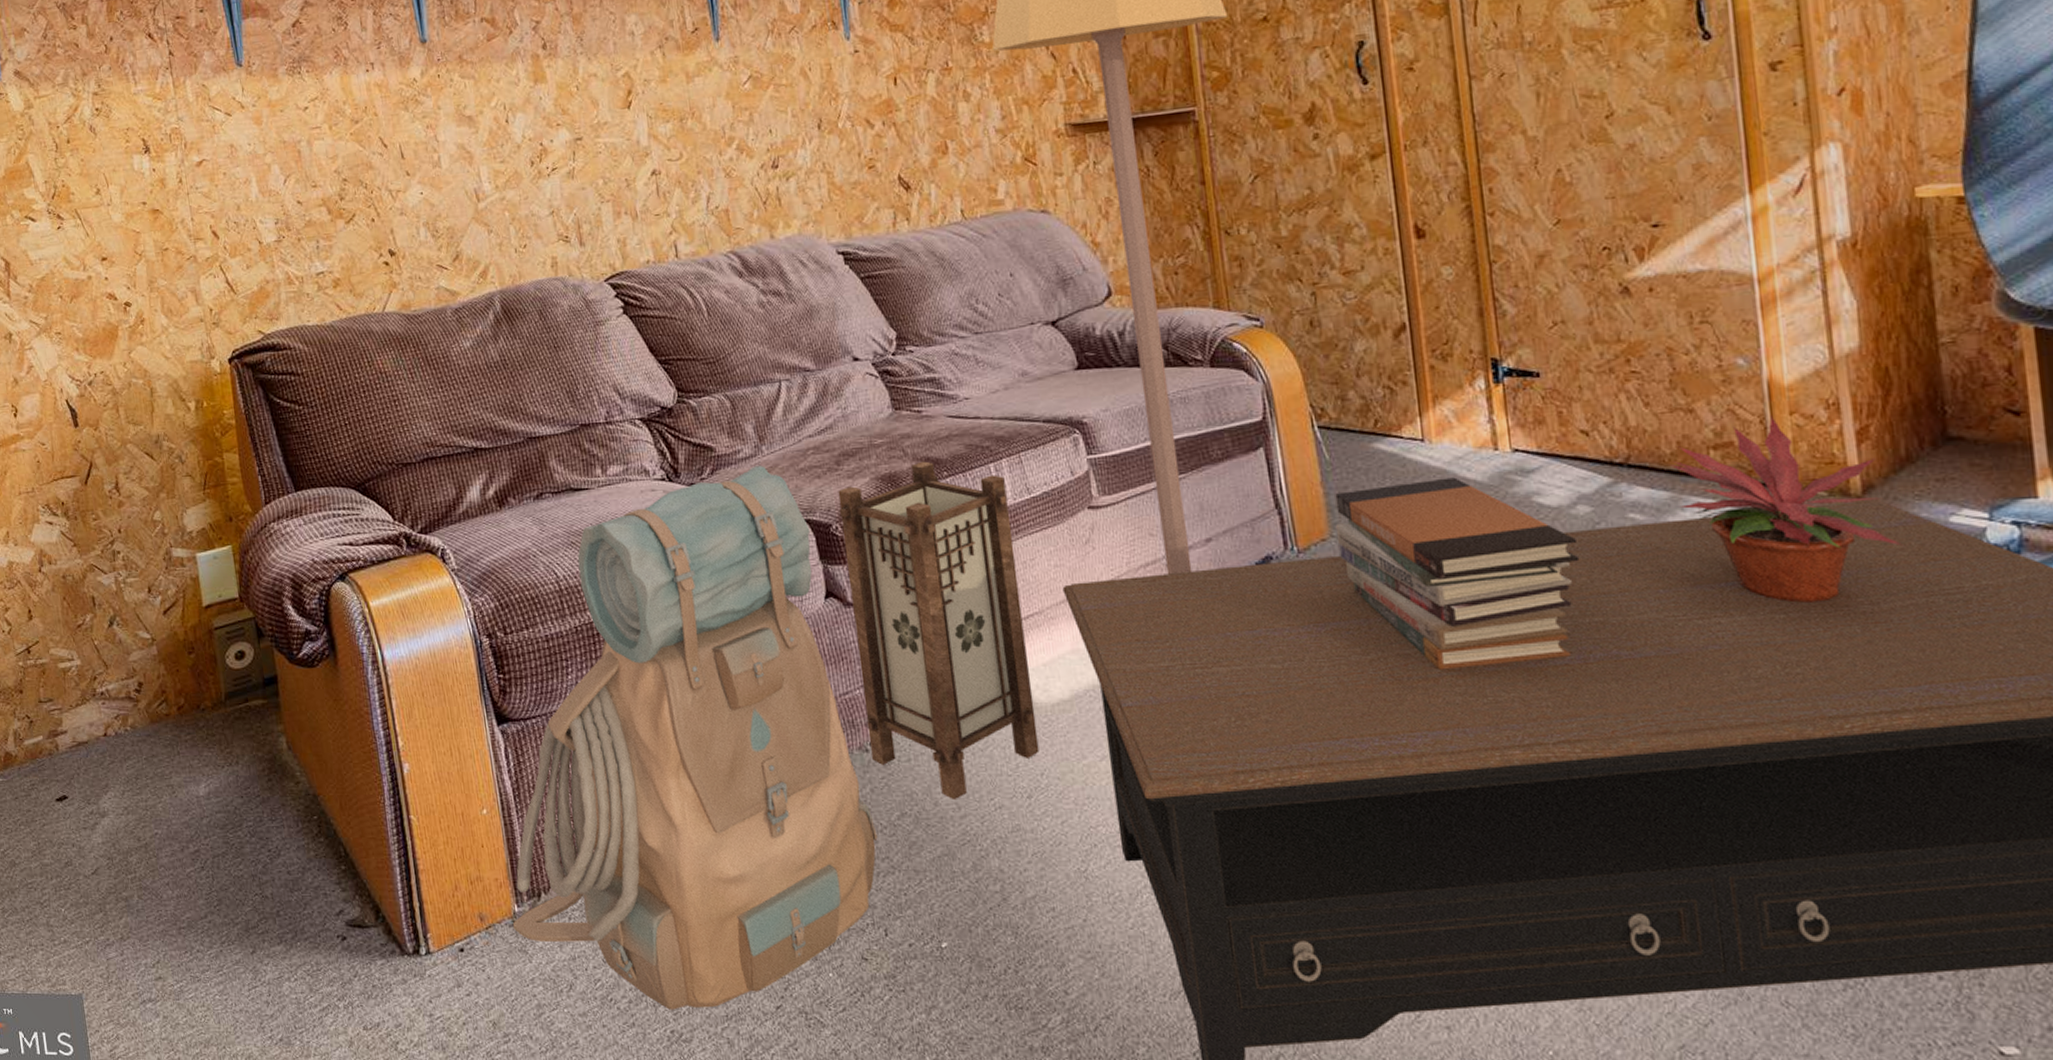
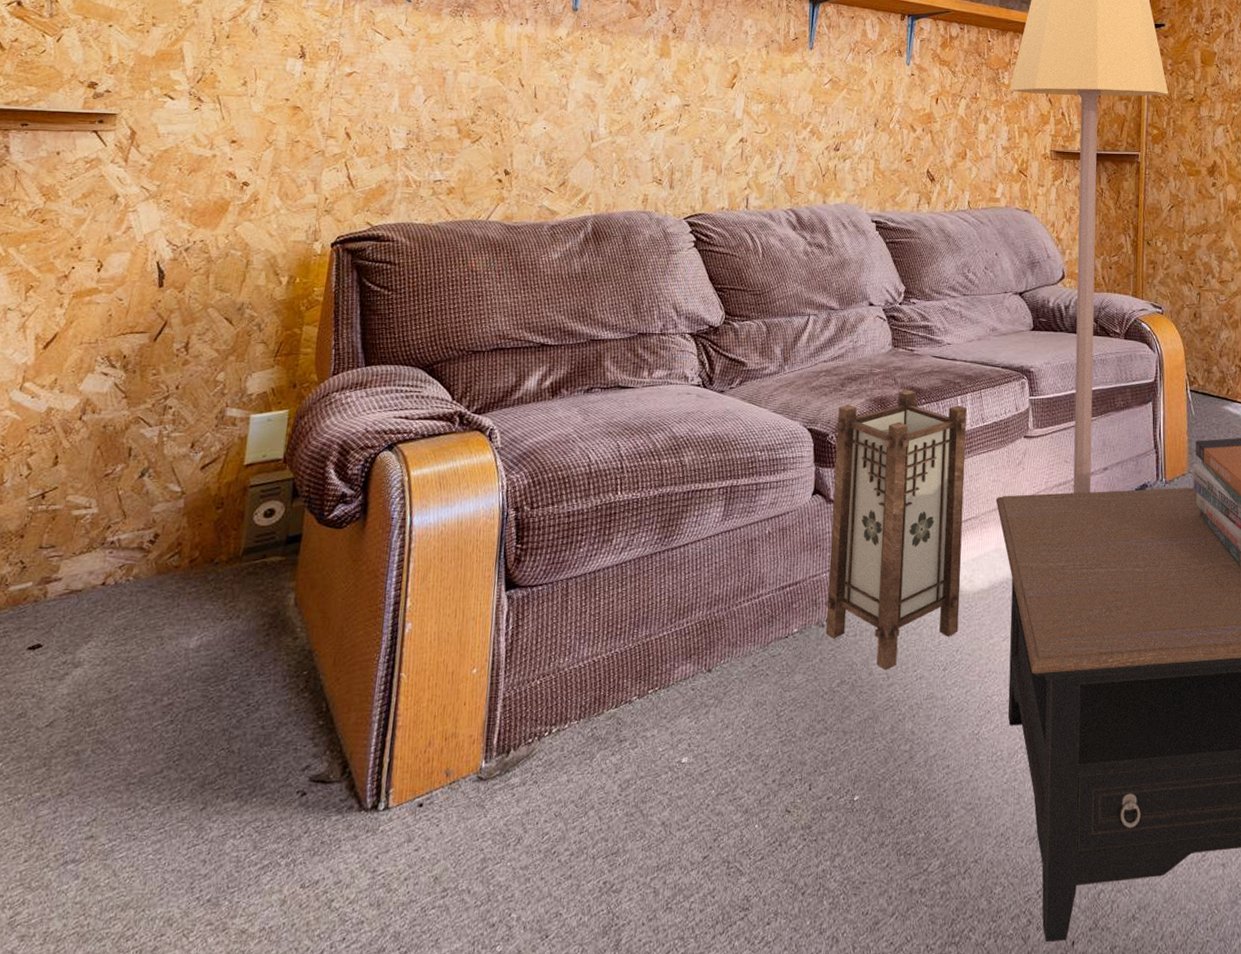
backpack: present [512,466,878,1010] -> none [476,381,819,861]

